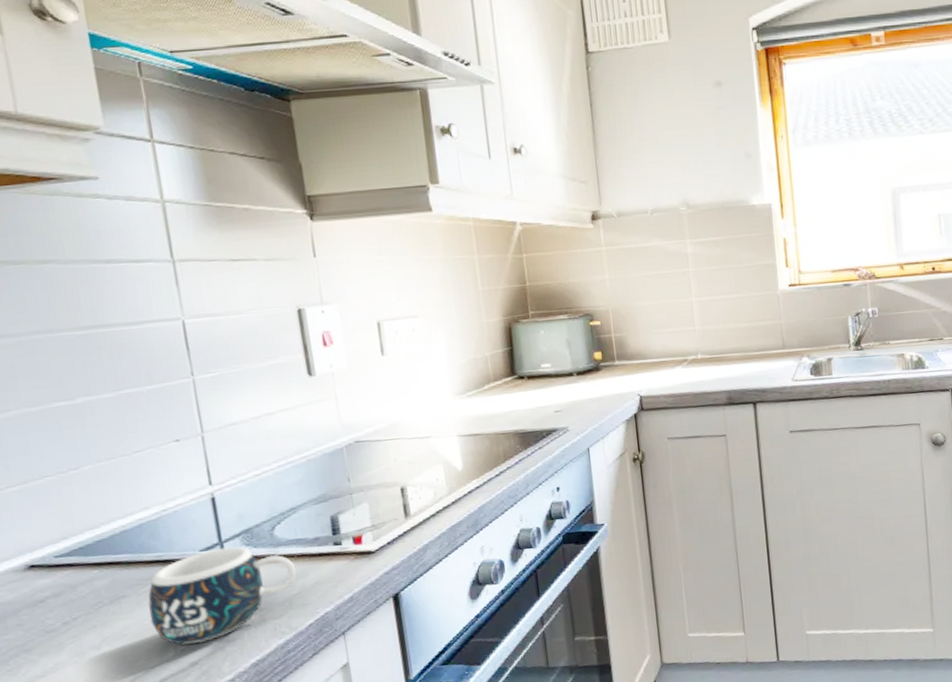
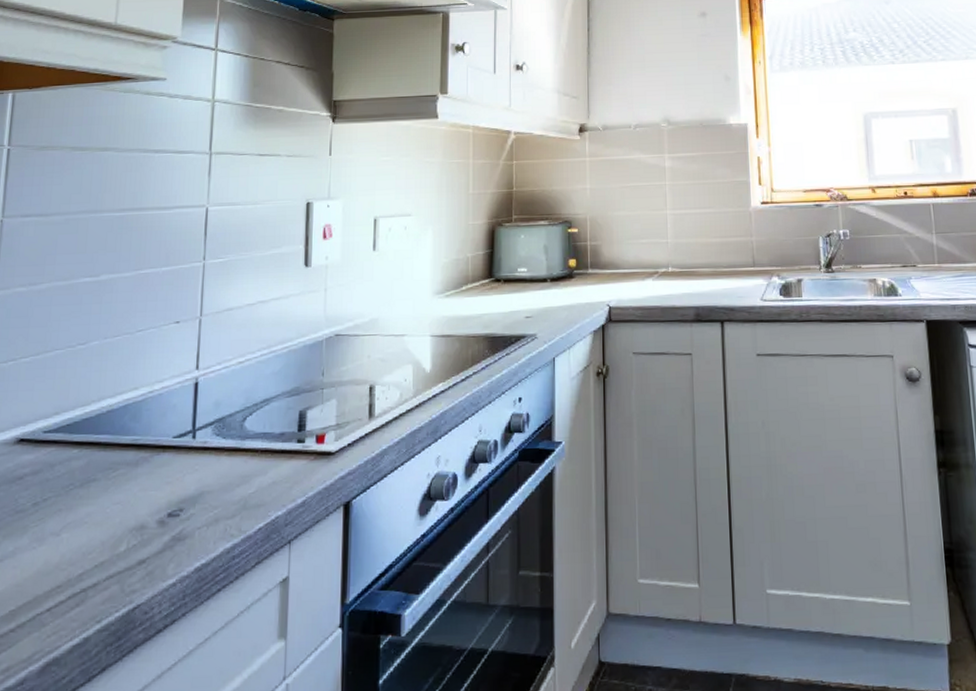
mug: present [148,546,297,645] -> none [112,435,258,539]

